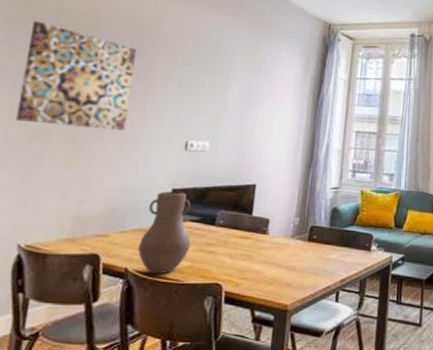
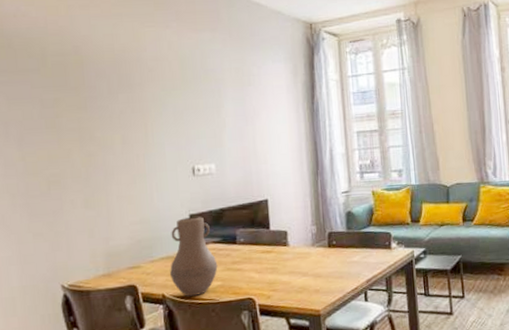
wall art: present [15,20,137,131] -> none [22,69,133,171]

